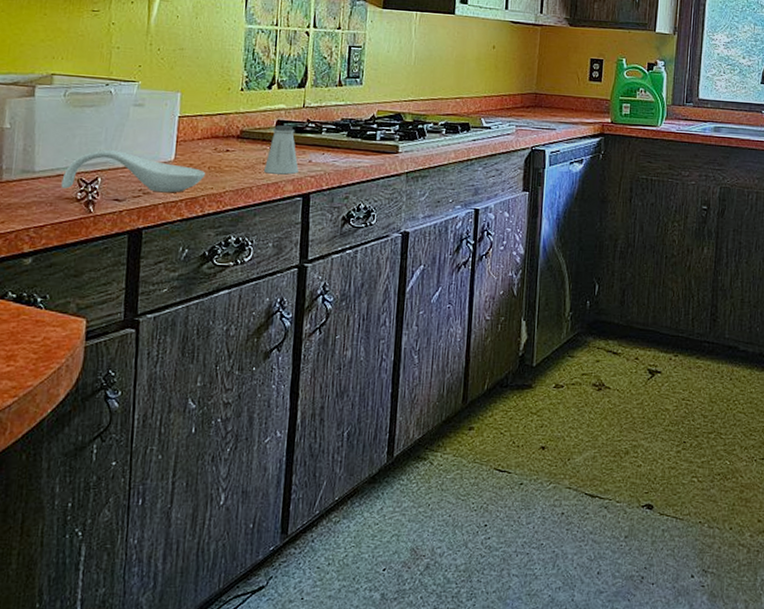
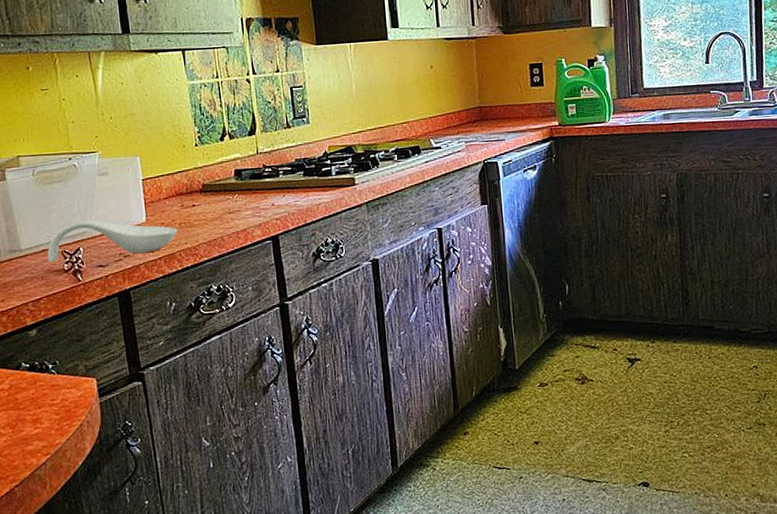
saltshaker: present [264,125,299,175] -> none [231,174,264,222]

